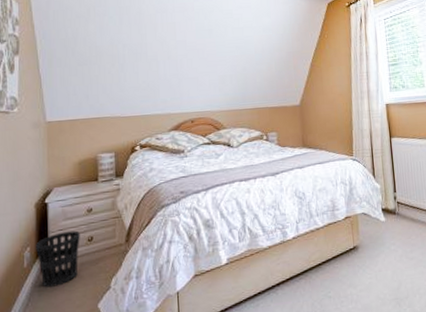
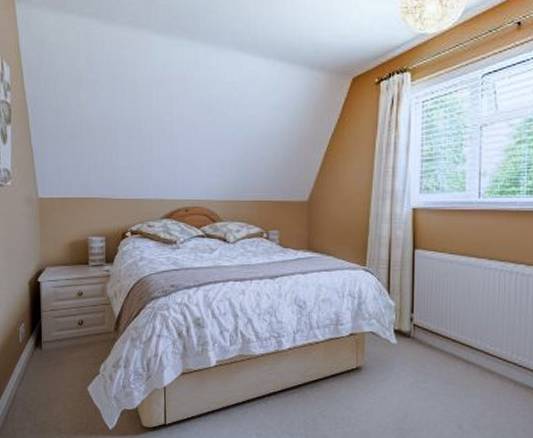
wastebasket: present [36,230,80,288] -> none [30,312,71,364]

